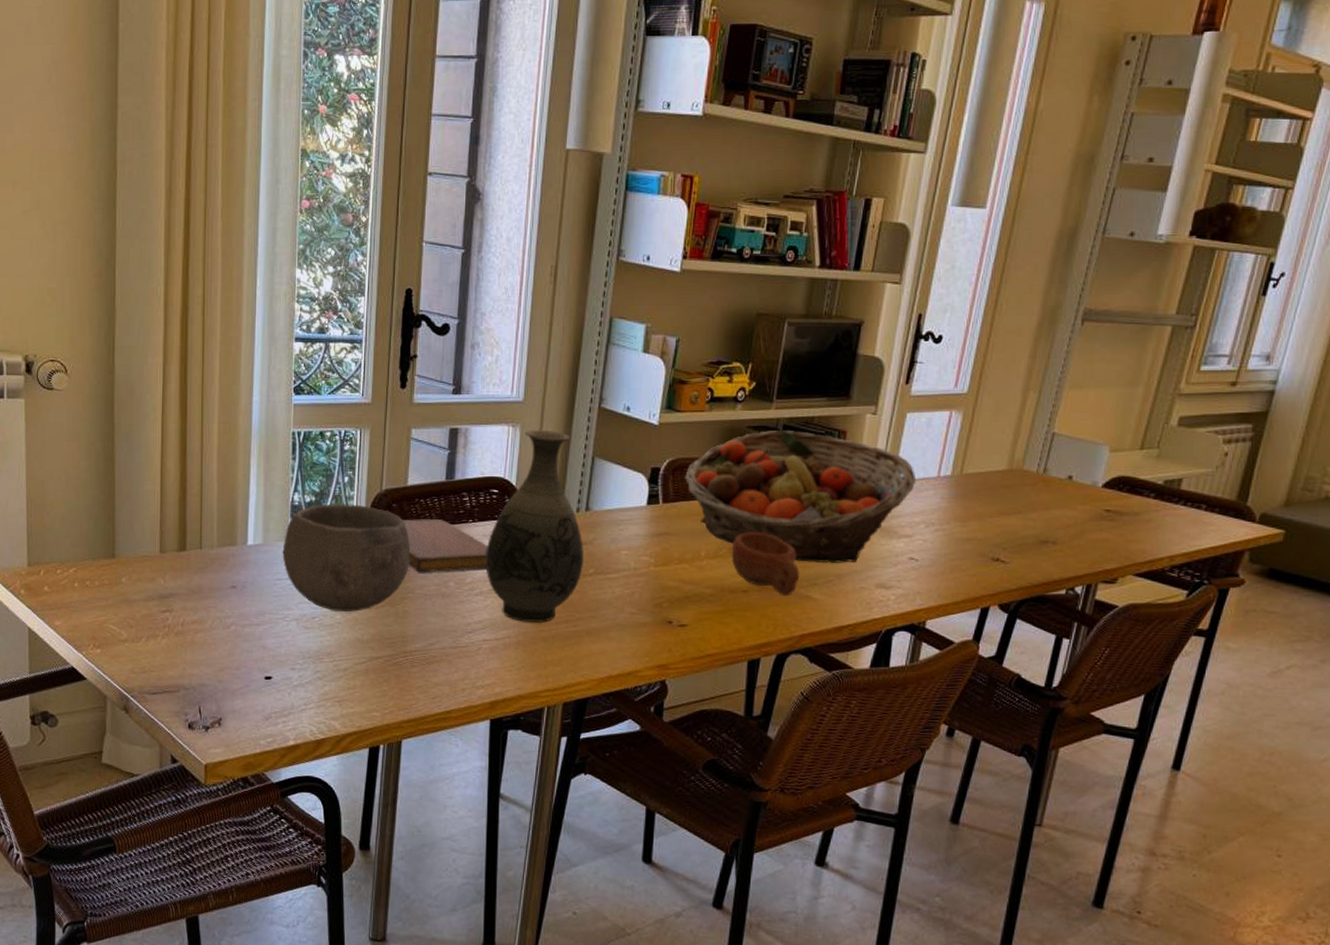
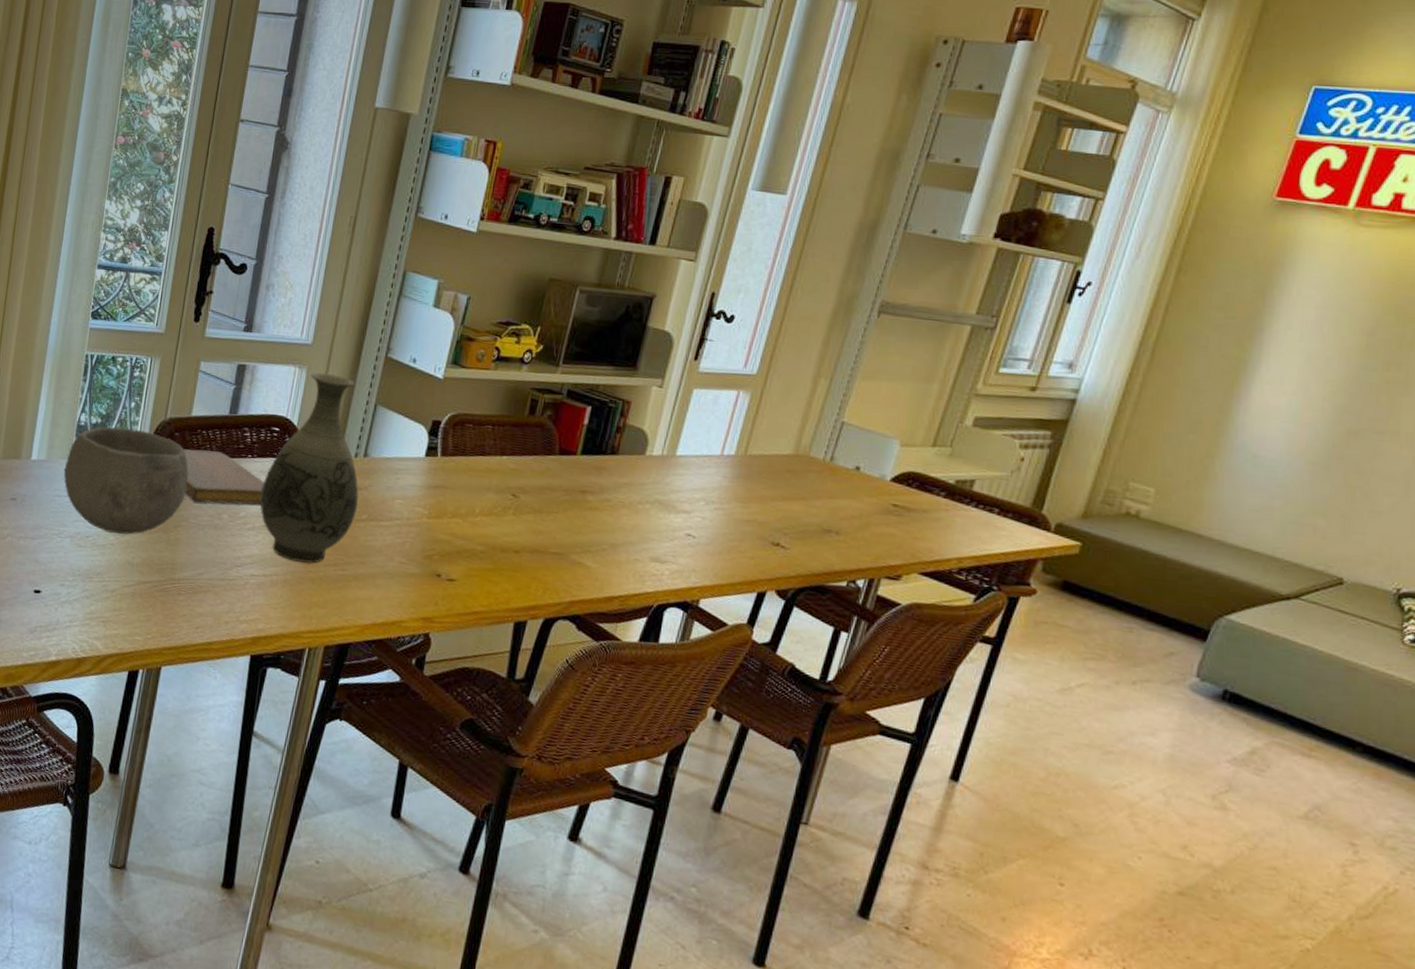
fruit basket: present [684,429,917,563] -> none [464,394,699,533]
cup: present [731,531,800,595] -> none [505,492,574,560]

